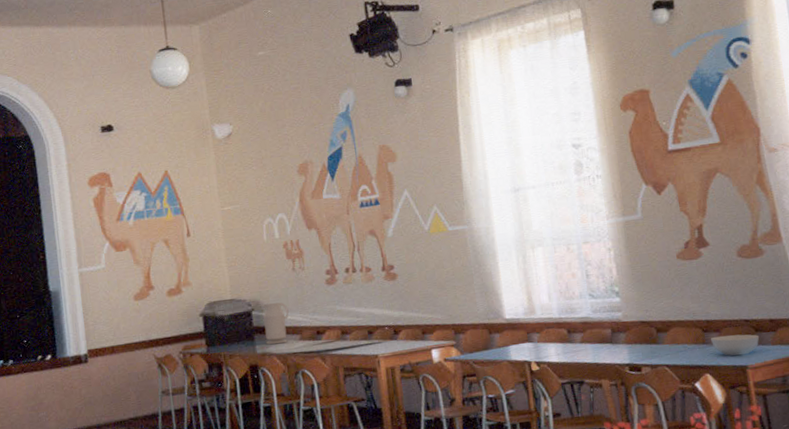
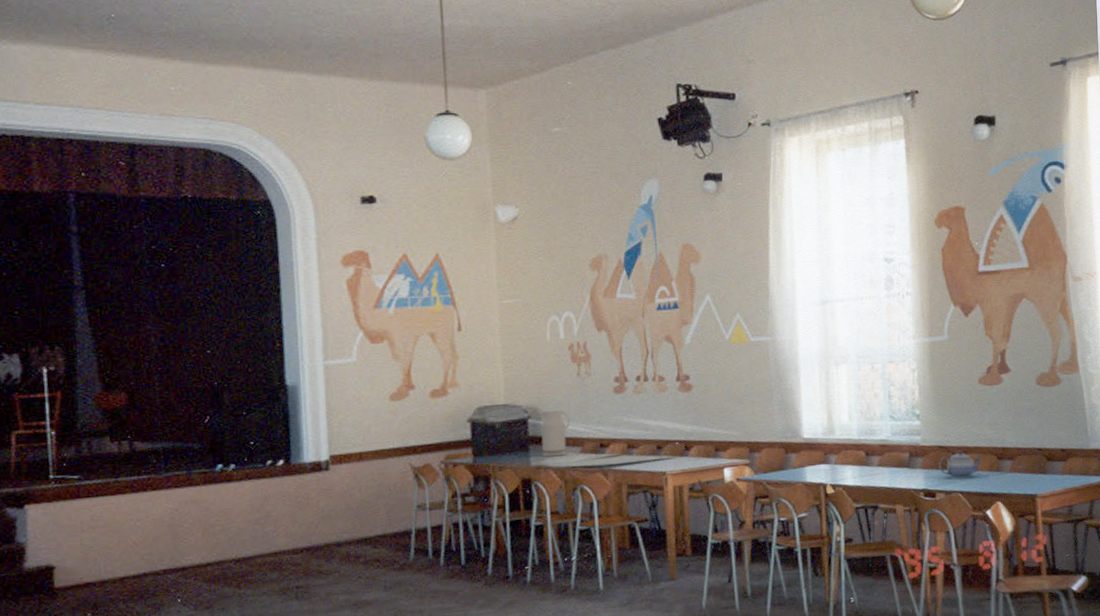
teapot: none [642,324,686,354] -> present [939,449,981,480]
bowl: present [710,334,760,356] -> none [1004,462,1051,485]

